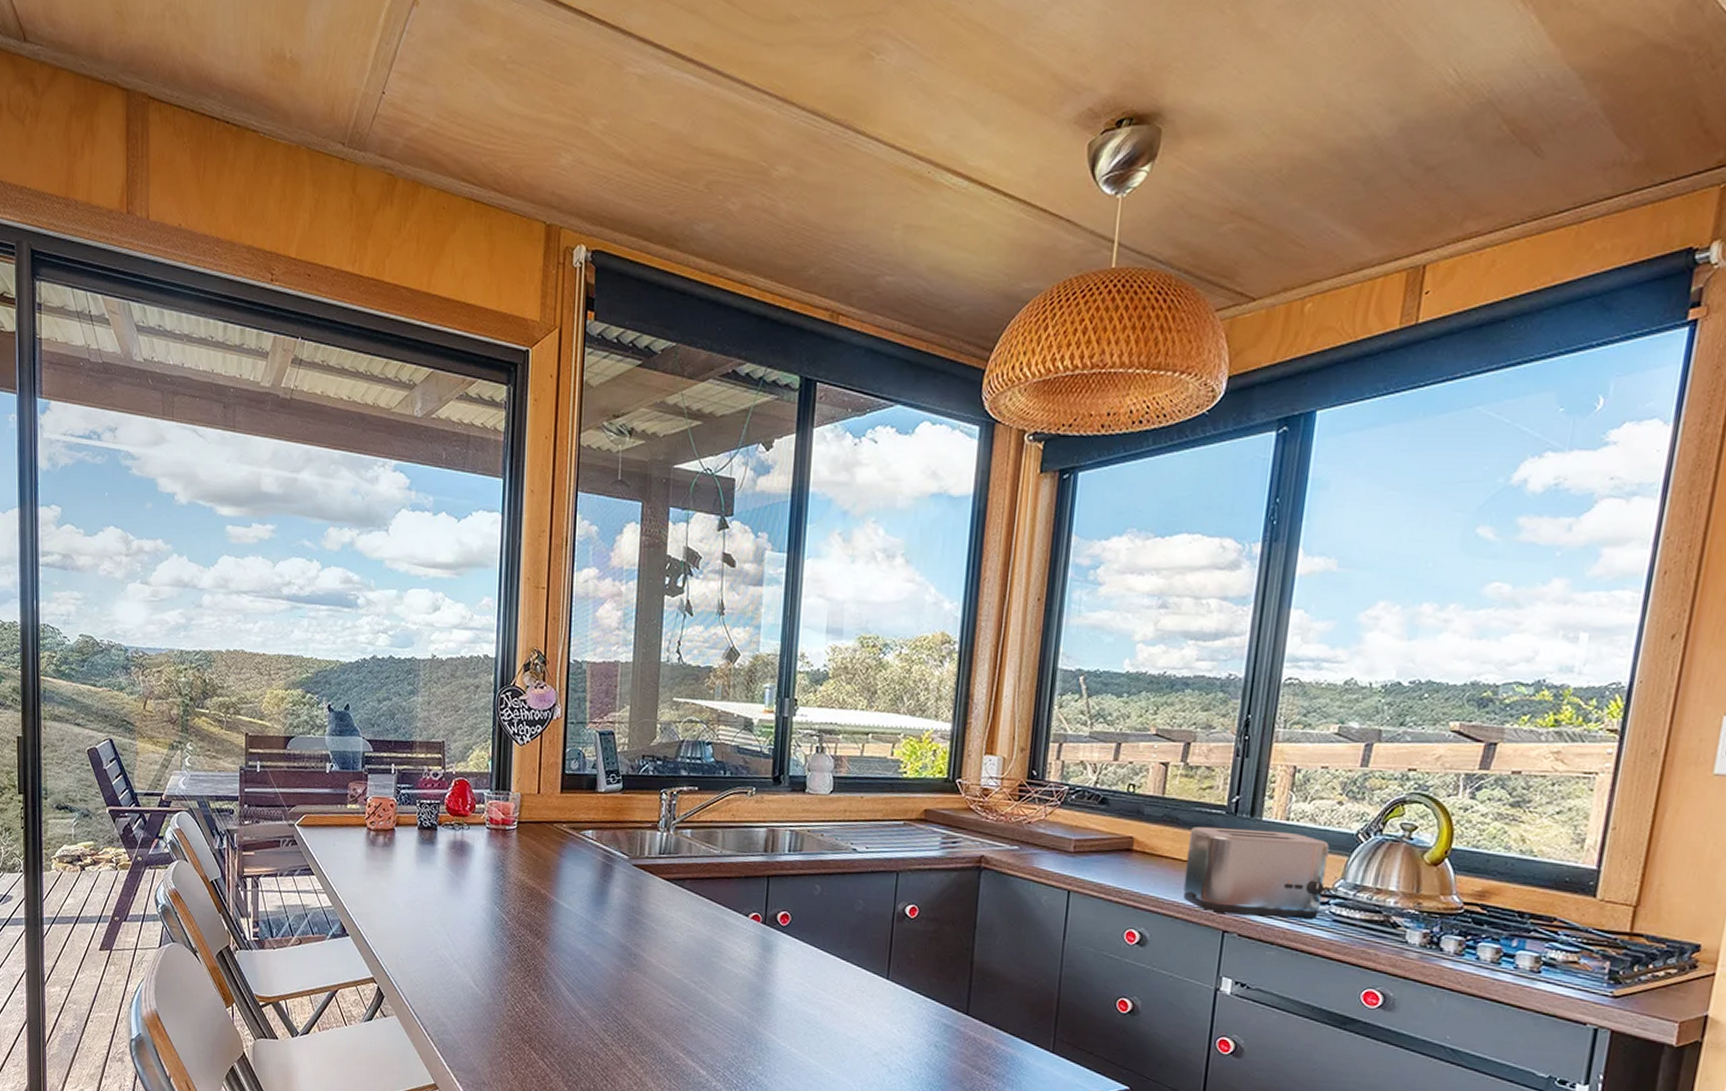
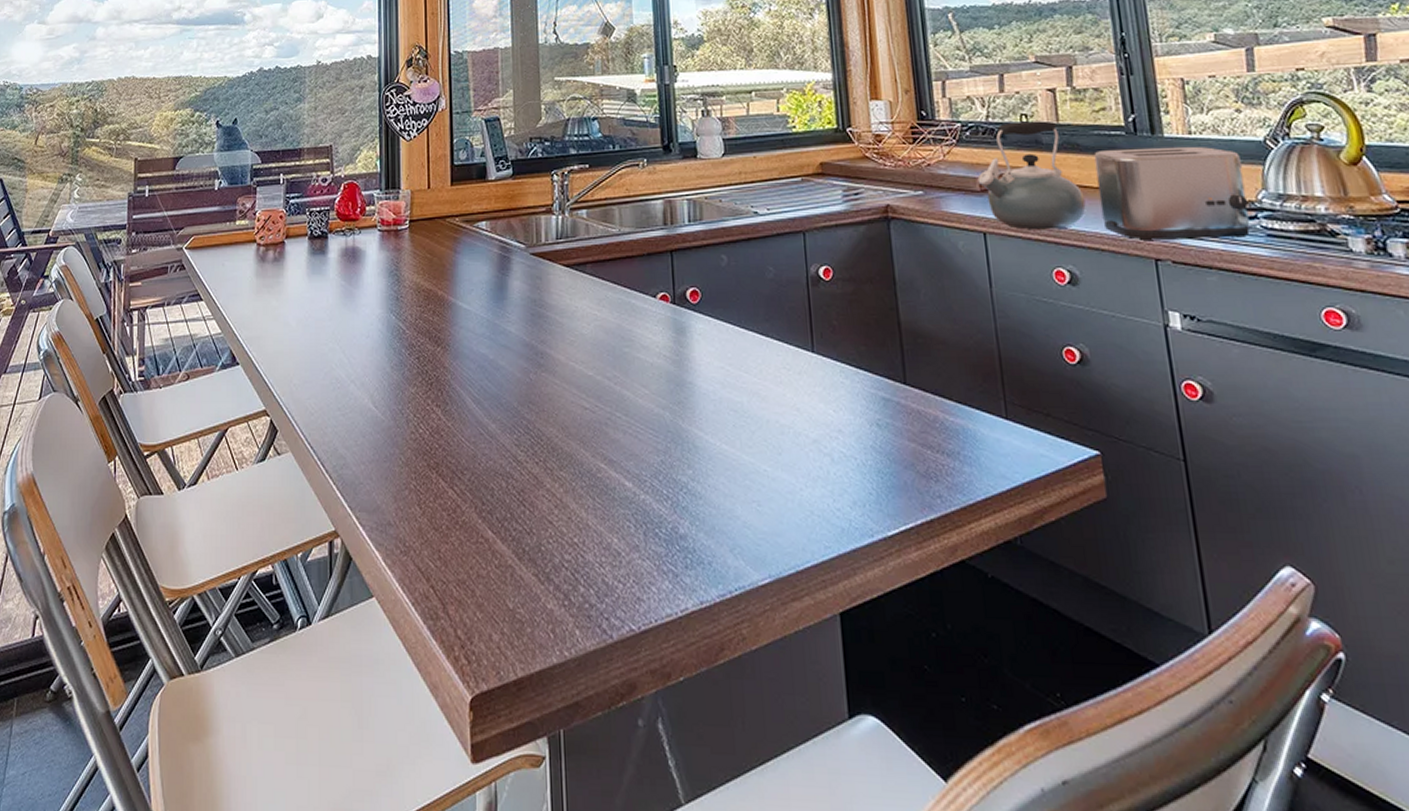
kettle: none [1073,790,1172,895] -> present [977,120,1086,230]

